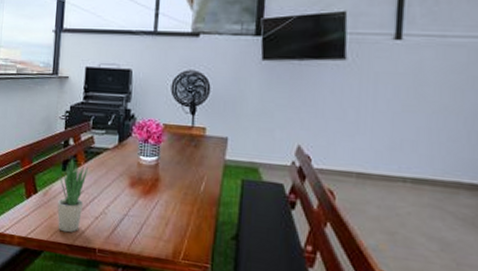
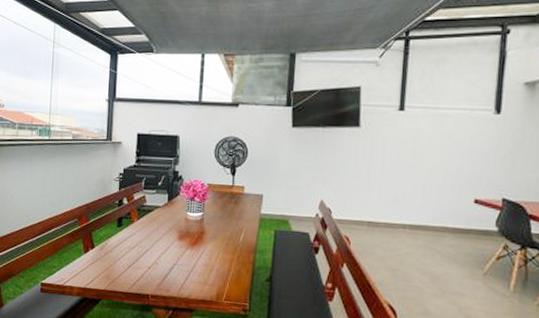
potted plant: present [57,157,88,233] -> none [113,215,141,282]

